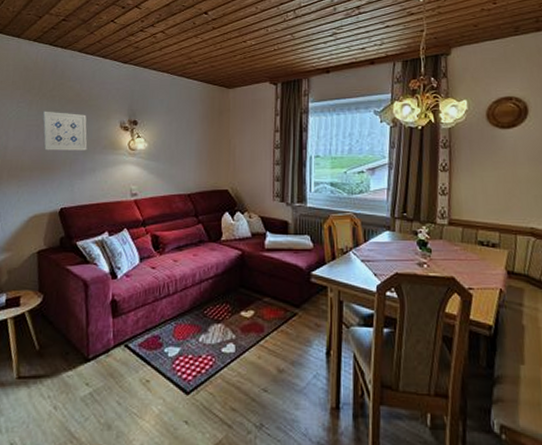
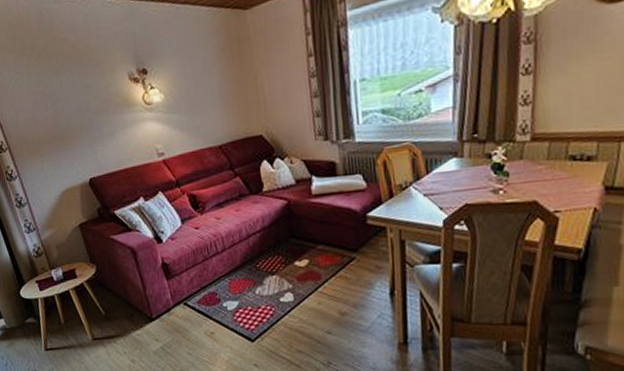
wall art: present [42,111,88,151] -> none [43,70,101,119]

